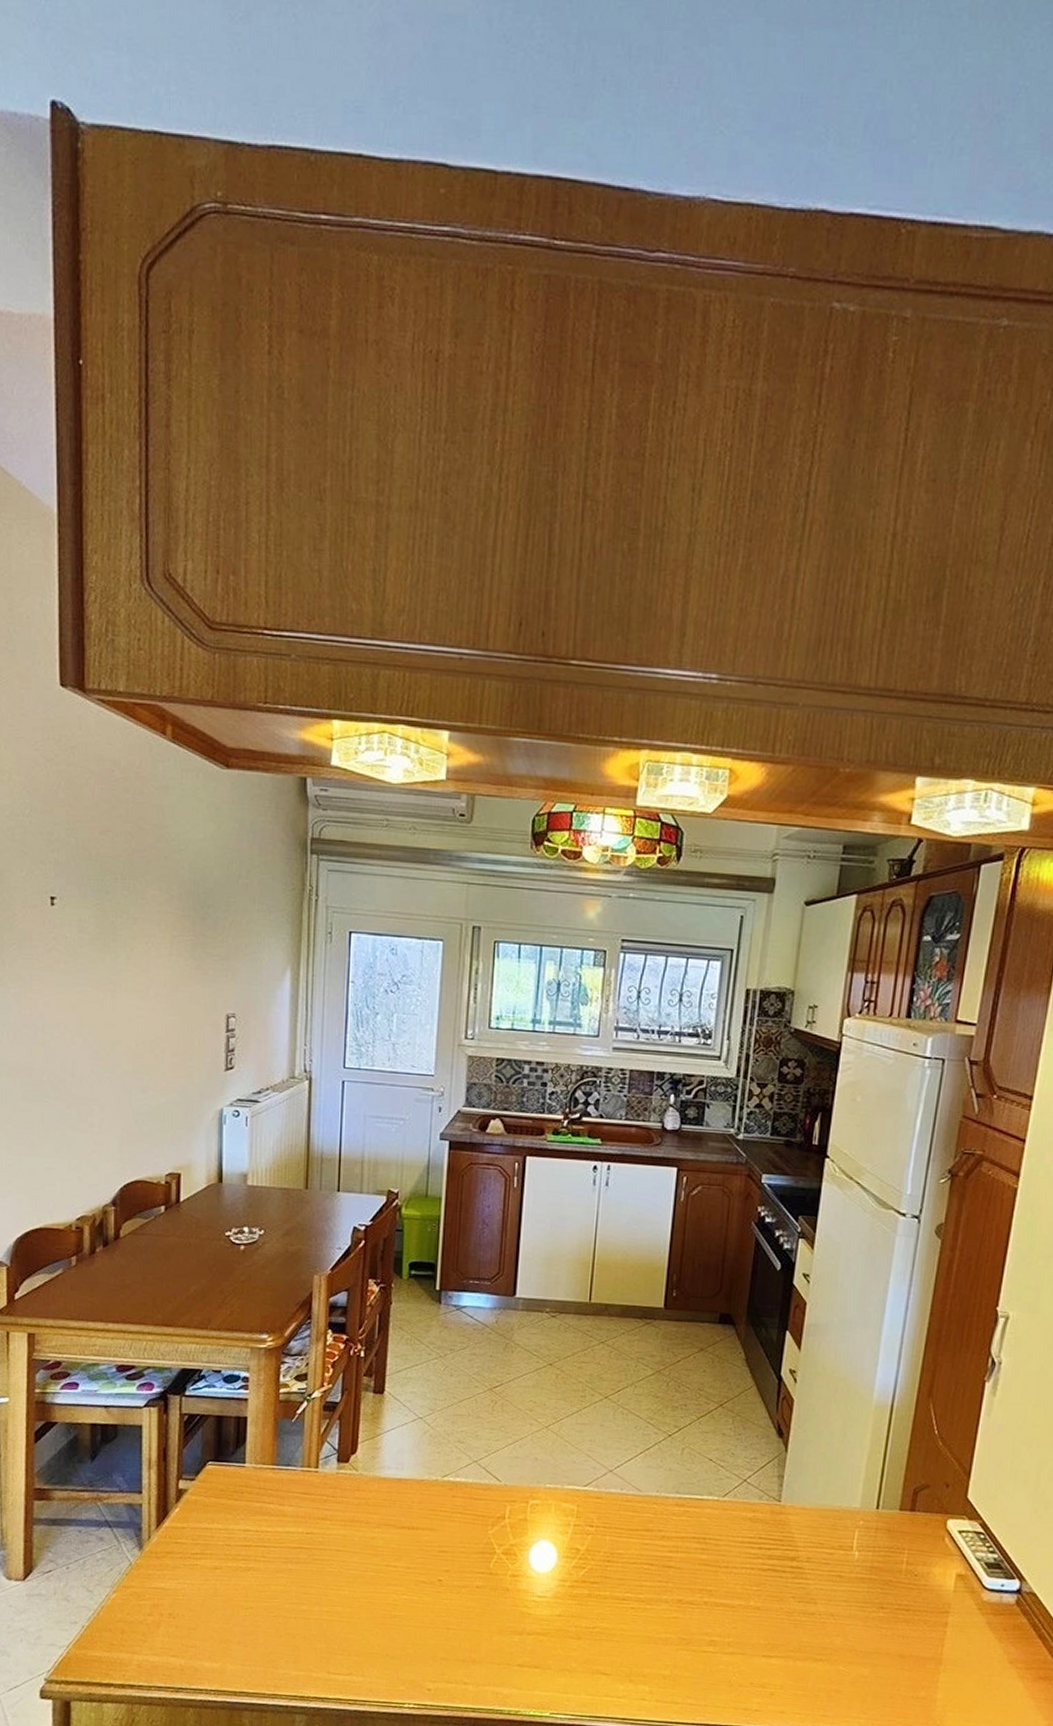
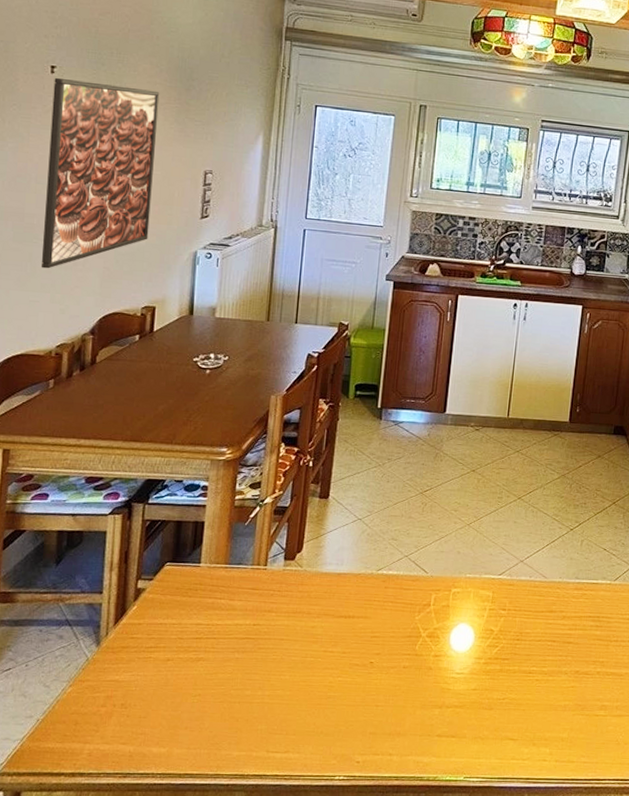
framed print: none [54,910,172,1132] -> present [40,77,160,269]

